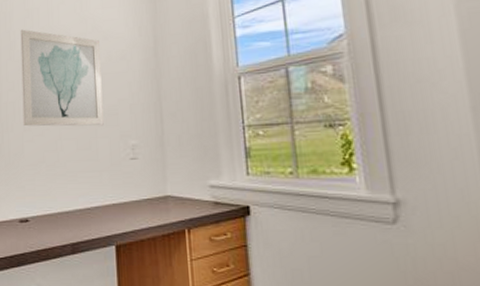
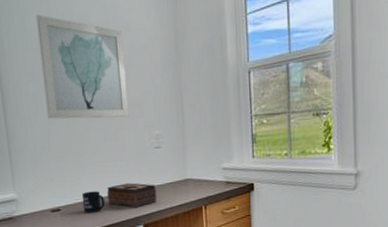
mug: none [51,203,74,227] -> present [81,191,105,213]
tissue box: none [77,196,132,225] -> present [107,183,157,208]

